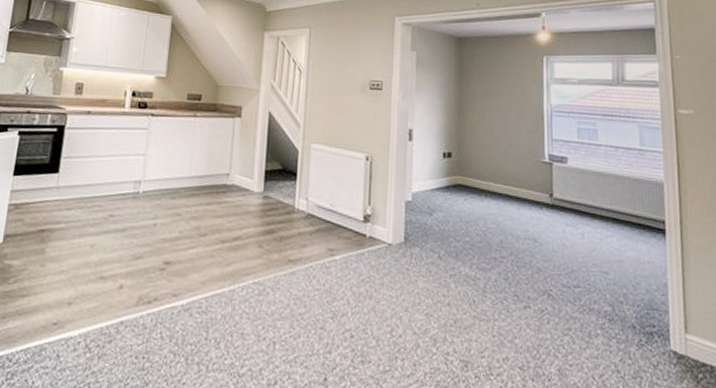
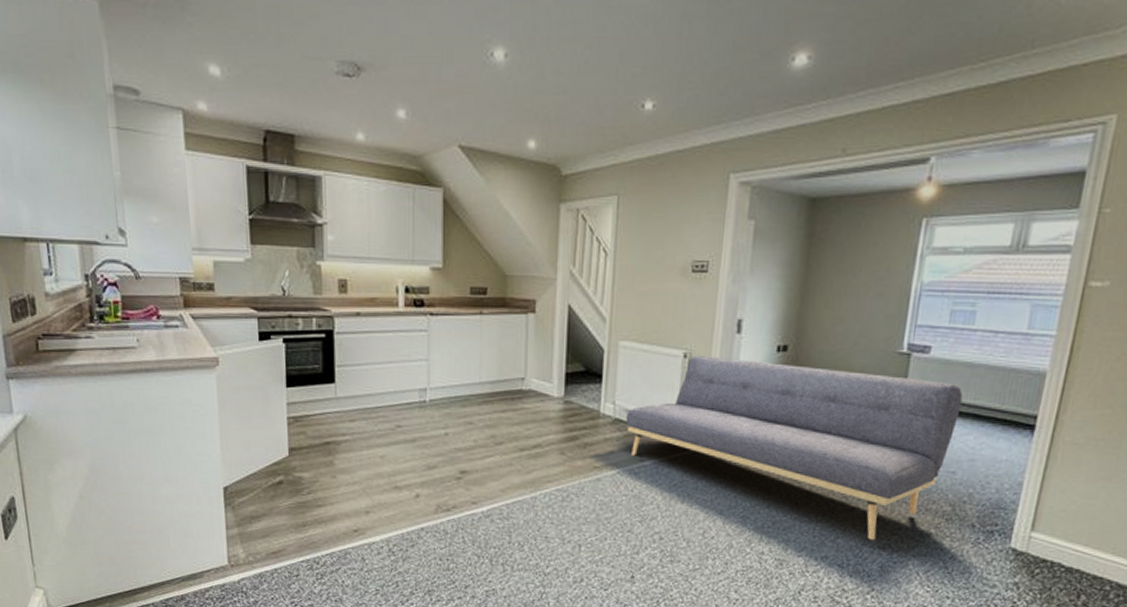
sofa: none [317,159,602,341] -> present [625,356,963,540]

